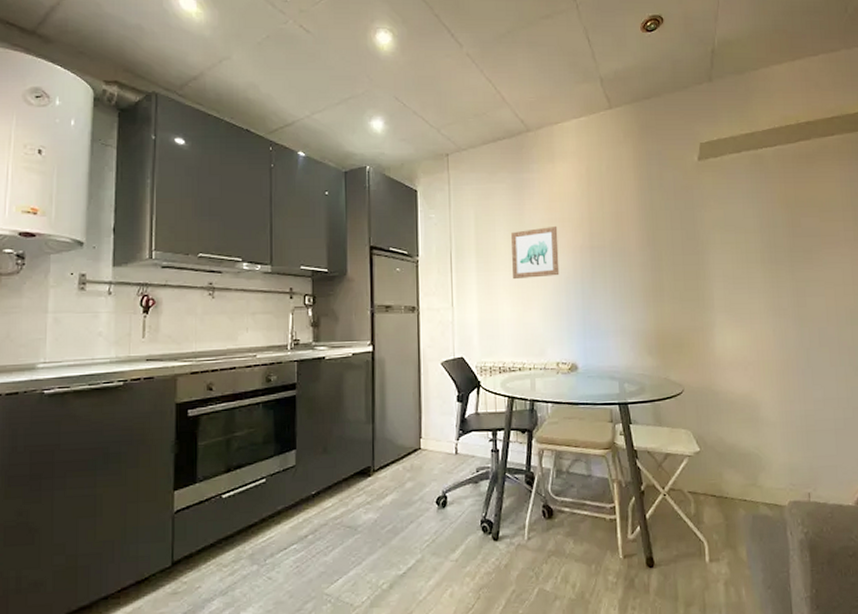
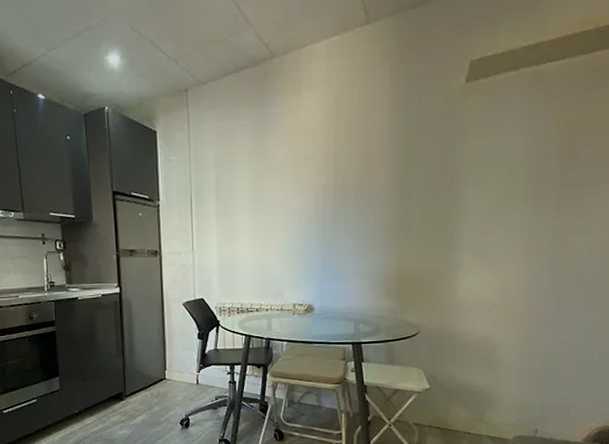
wall art: present [511,225,560,280] -> none [252,164,301,223]

